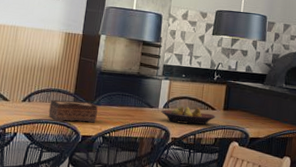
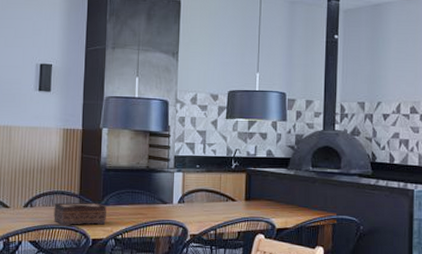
fruit bowl: present [161,106,216,125] -> none [176,199,237,219]

